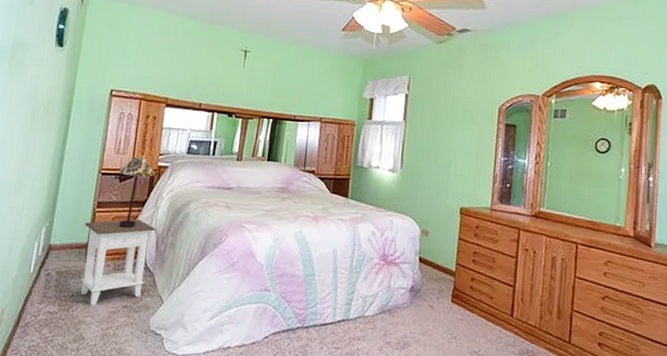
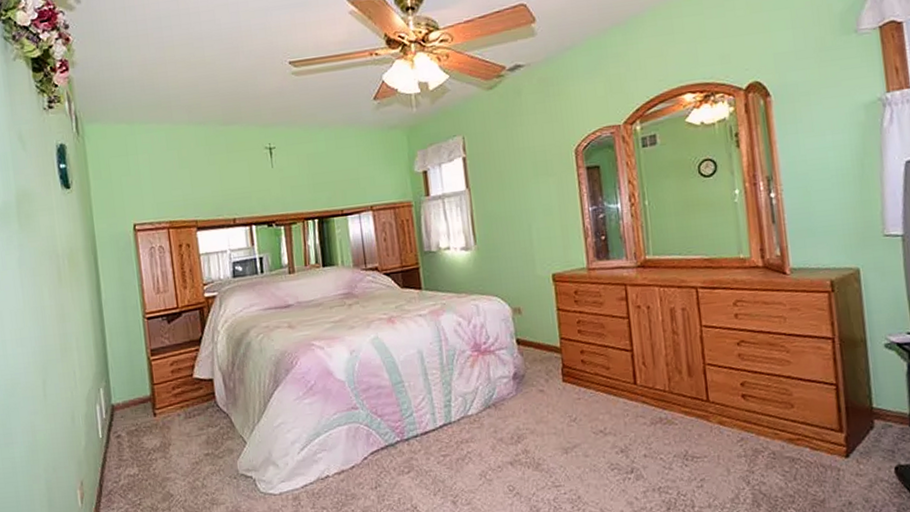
nightstand: present [80,219,156,306] -> none [142,359,222,460]
table lamp: present [118,157,155,228] -> none [164,291,204,372]

